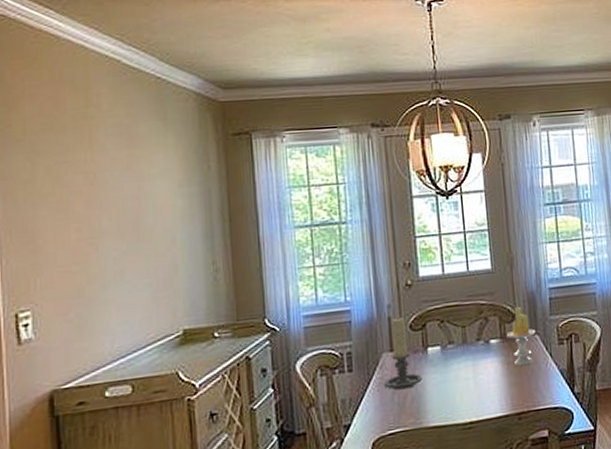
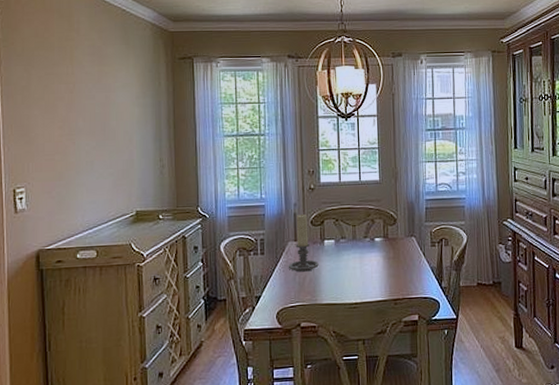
candle: present [506,307,536,367] -> none [388,213,413,262]

